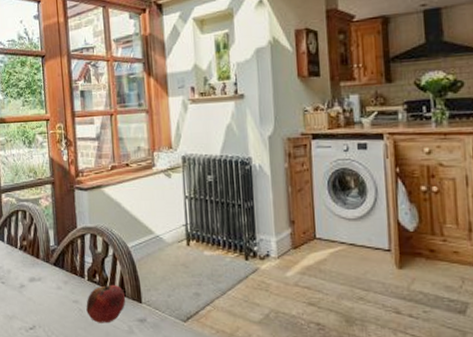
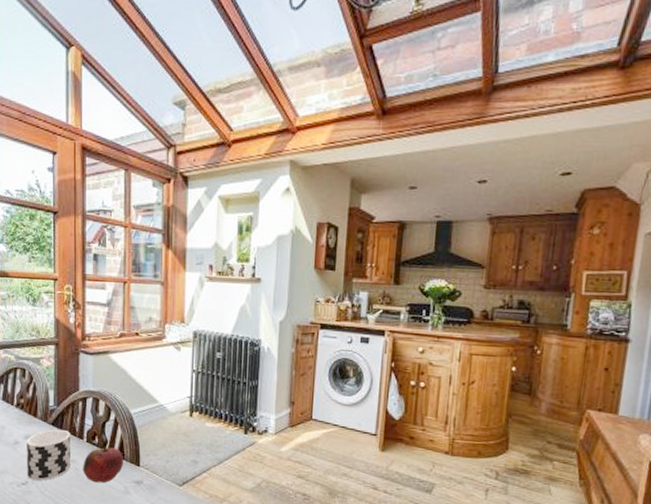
cup: none [31,269,74,324] -> present [27,429,70,481]

